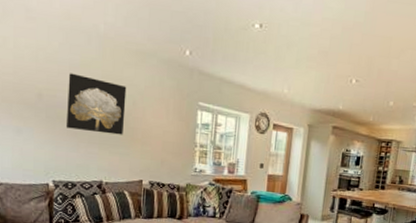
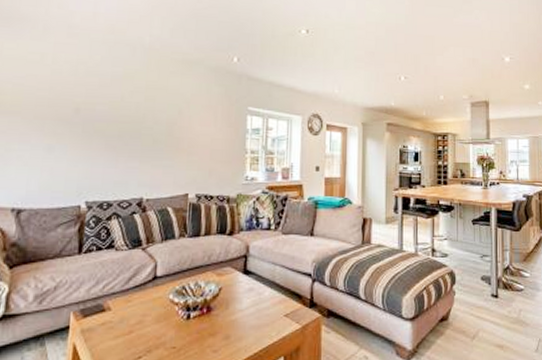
wall art: present [65,73,127,135] -> none [103,85,172,146]

